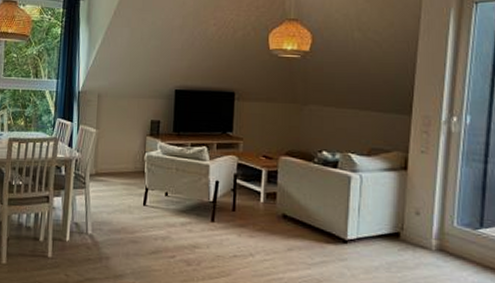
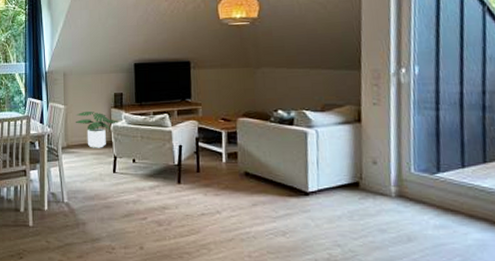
potted plant: none [107,138,154,178] -> present [76,112,119,148]

